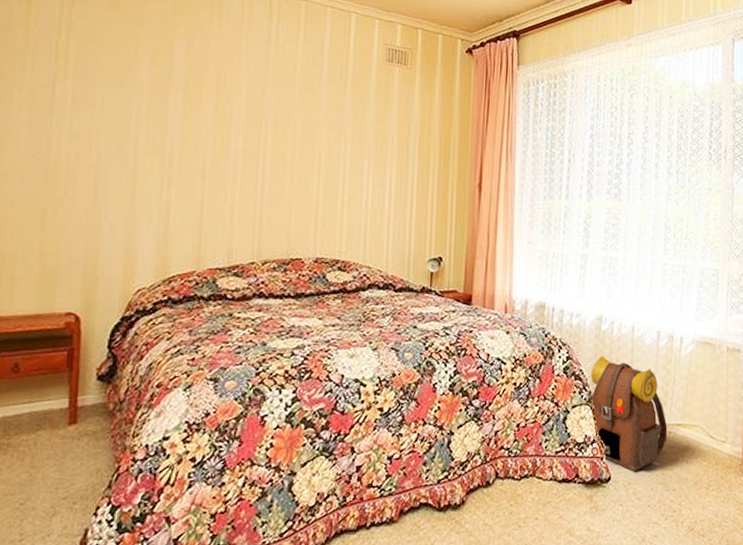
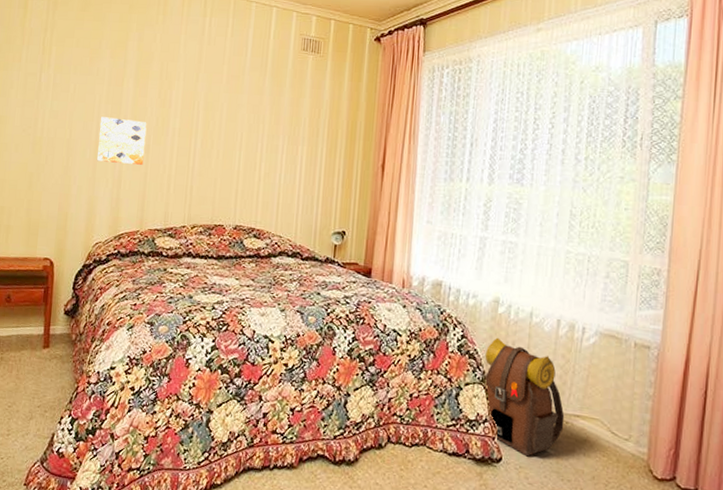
wall art: none [135,137,202,193] -> present [96,117,147,165]

